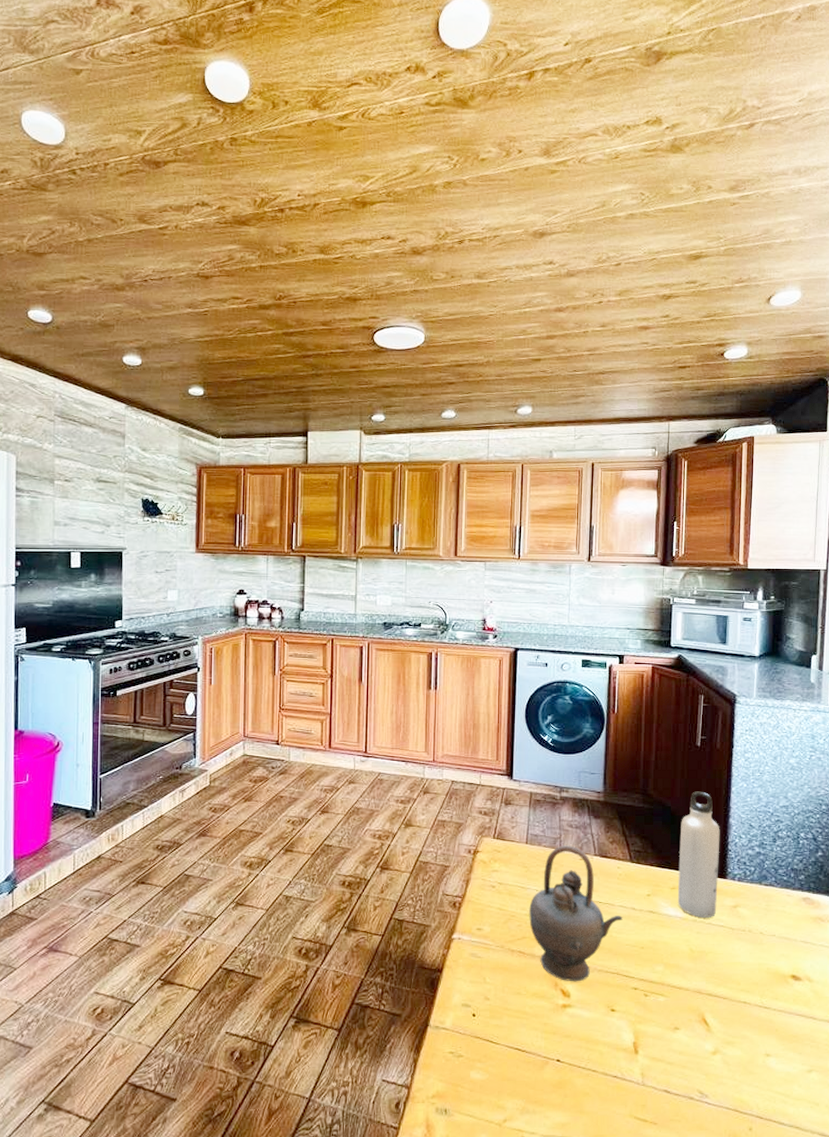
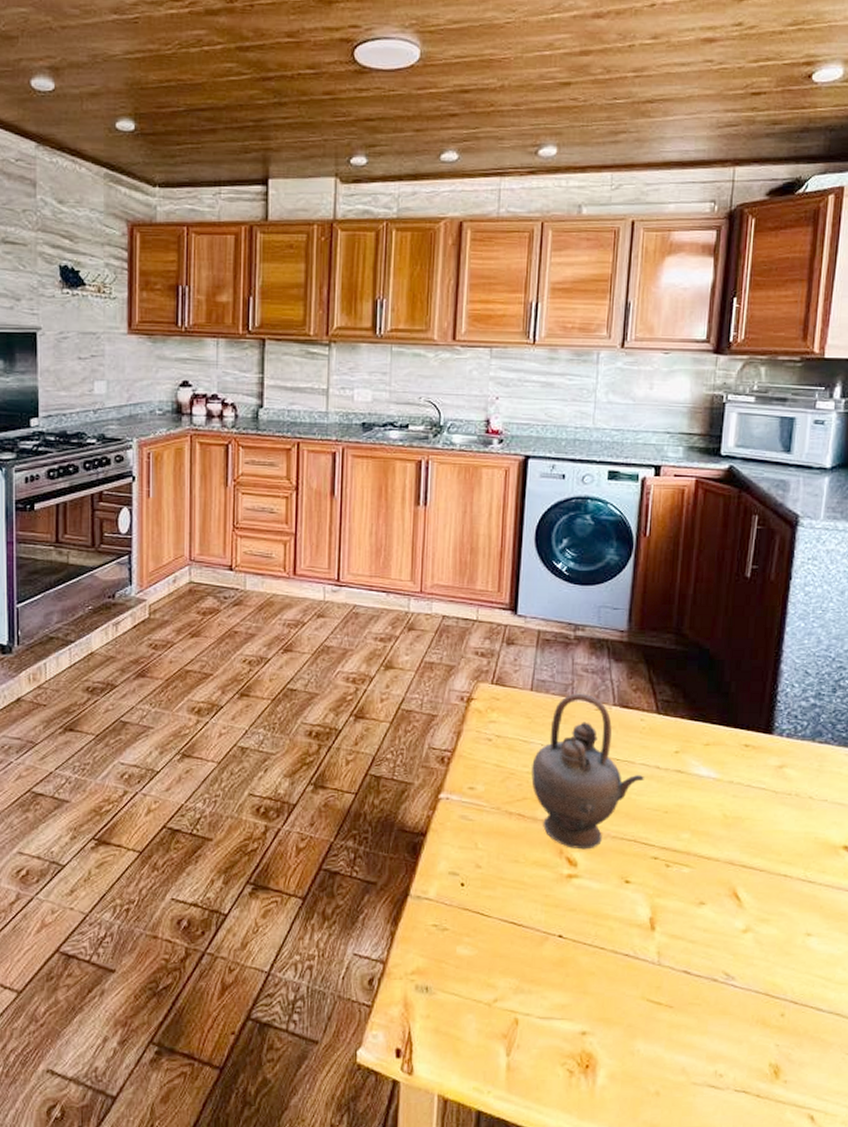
water bottle: present [677,791,720,918] -> none [711,631,769,779]

